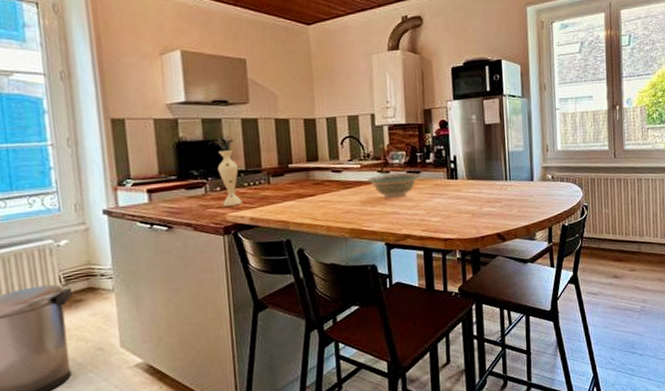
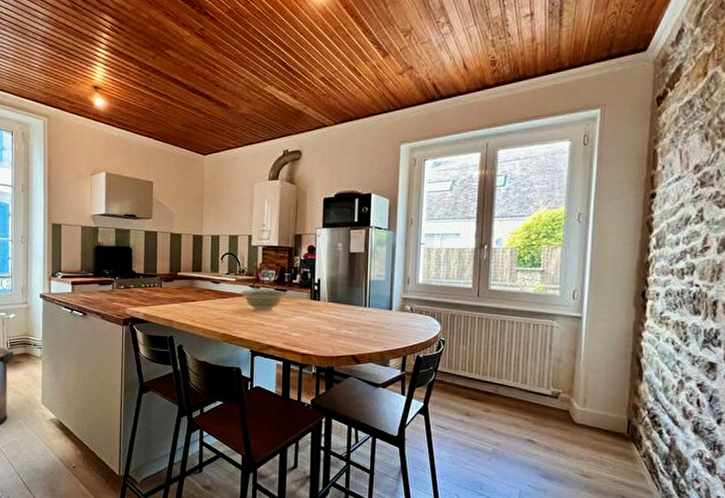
vase: present [207,137,242,208] -> none [117,244,139,303]

